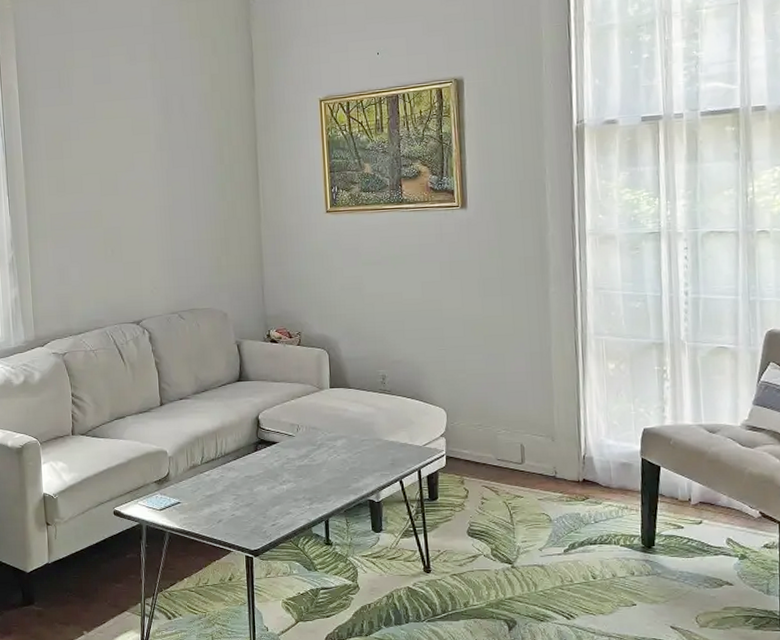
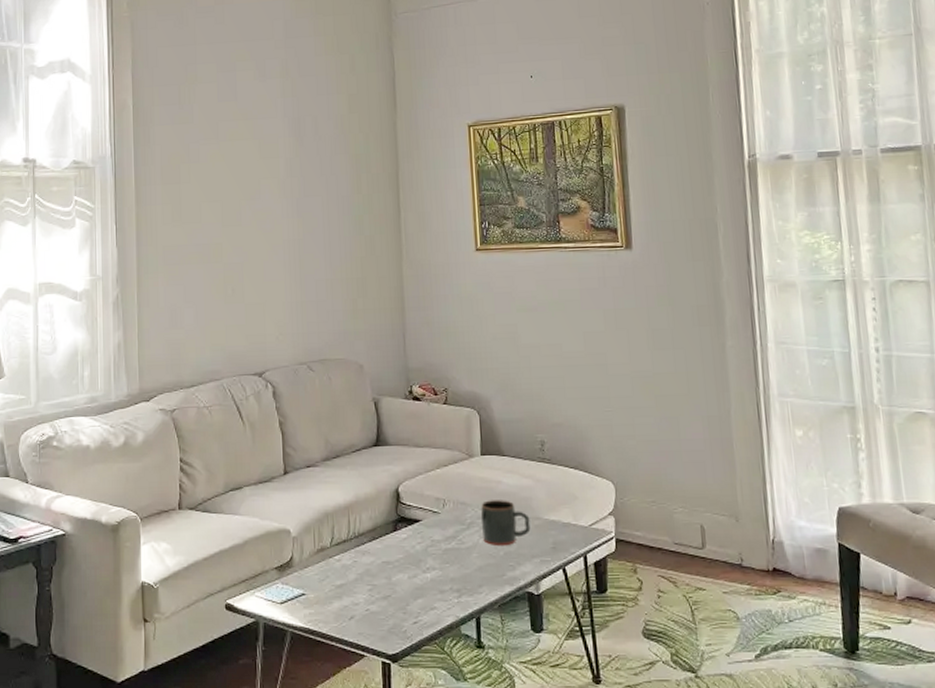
mug: none [329,425,373,462] -> present [480,500,531,545]

